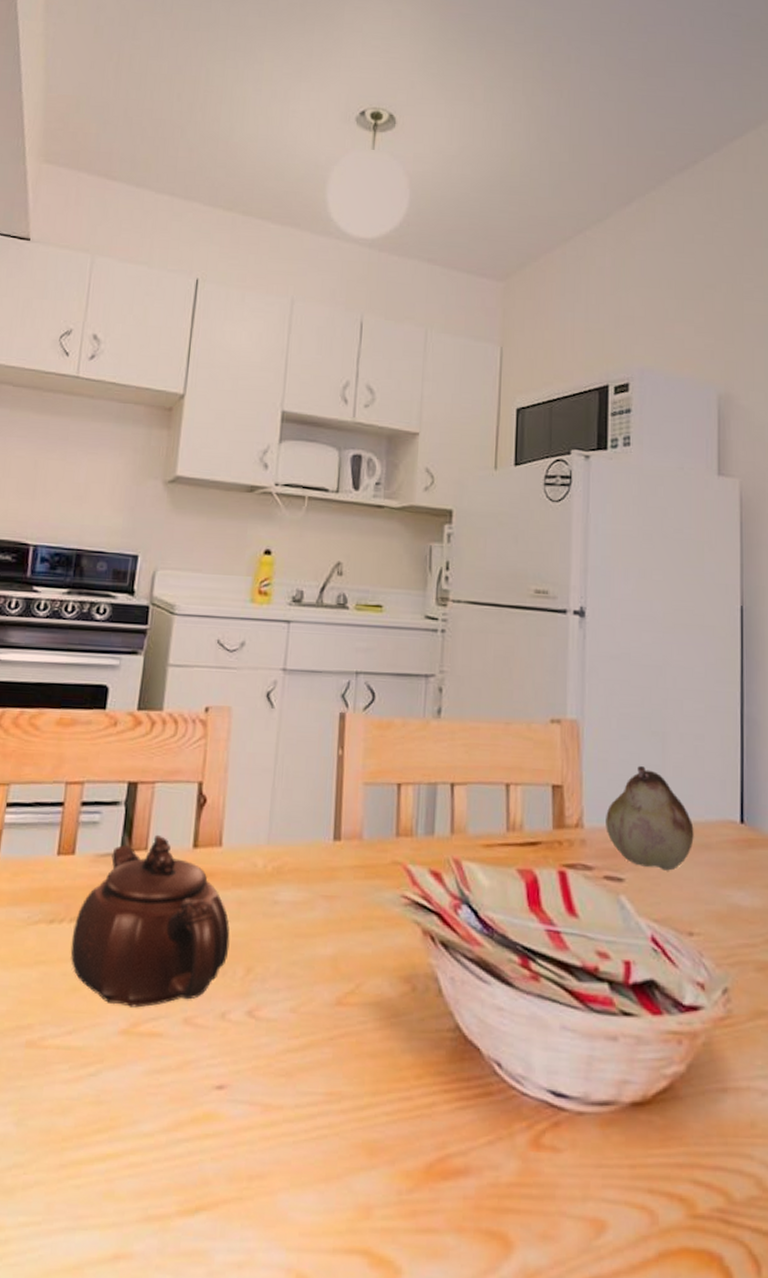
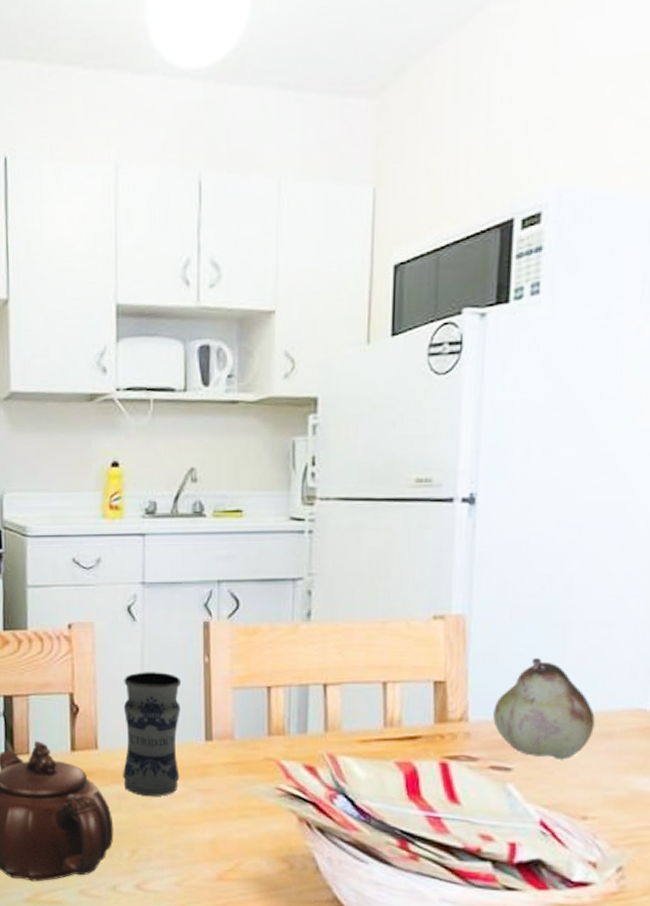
jar: none [245,762,314,903] -> present [123,672,182,796]

